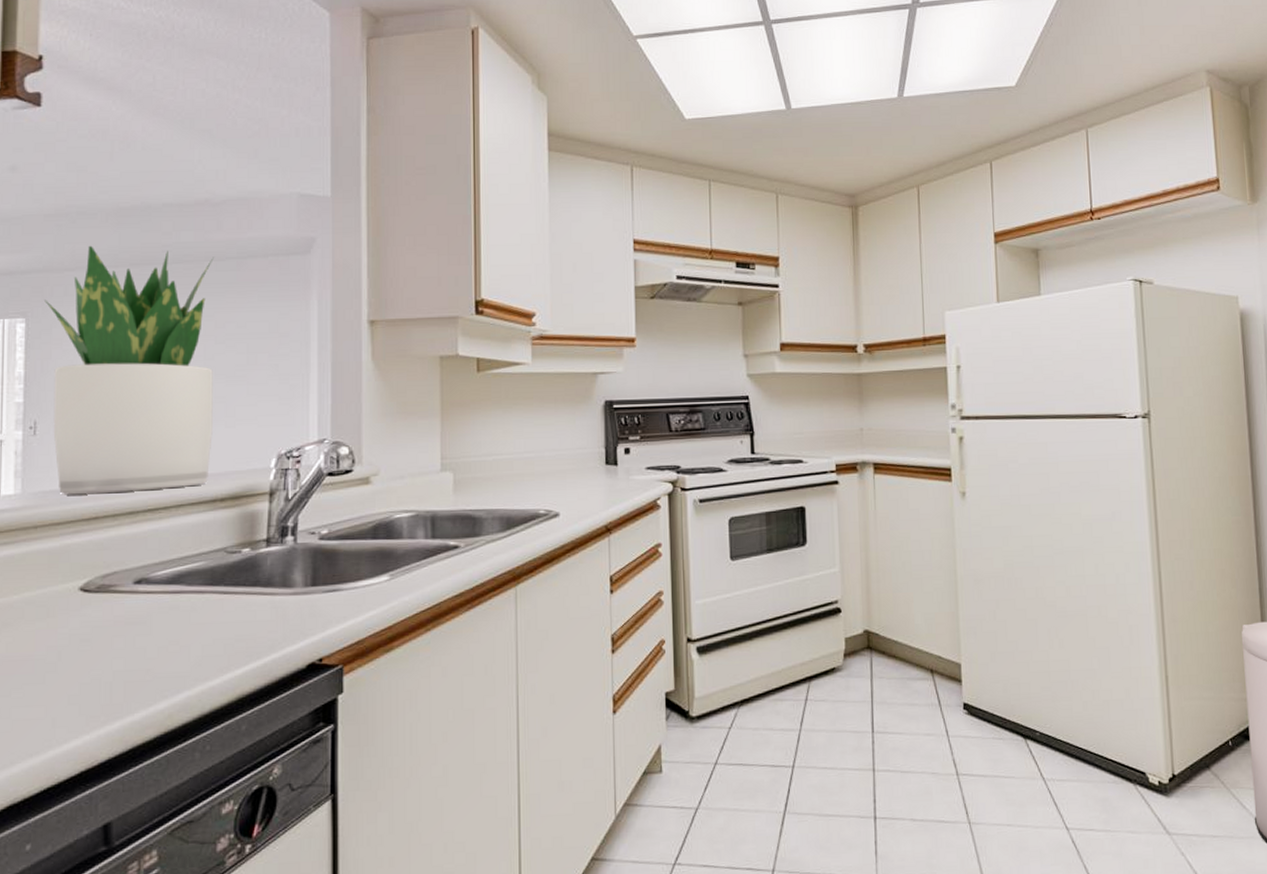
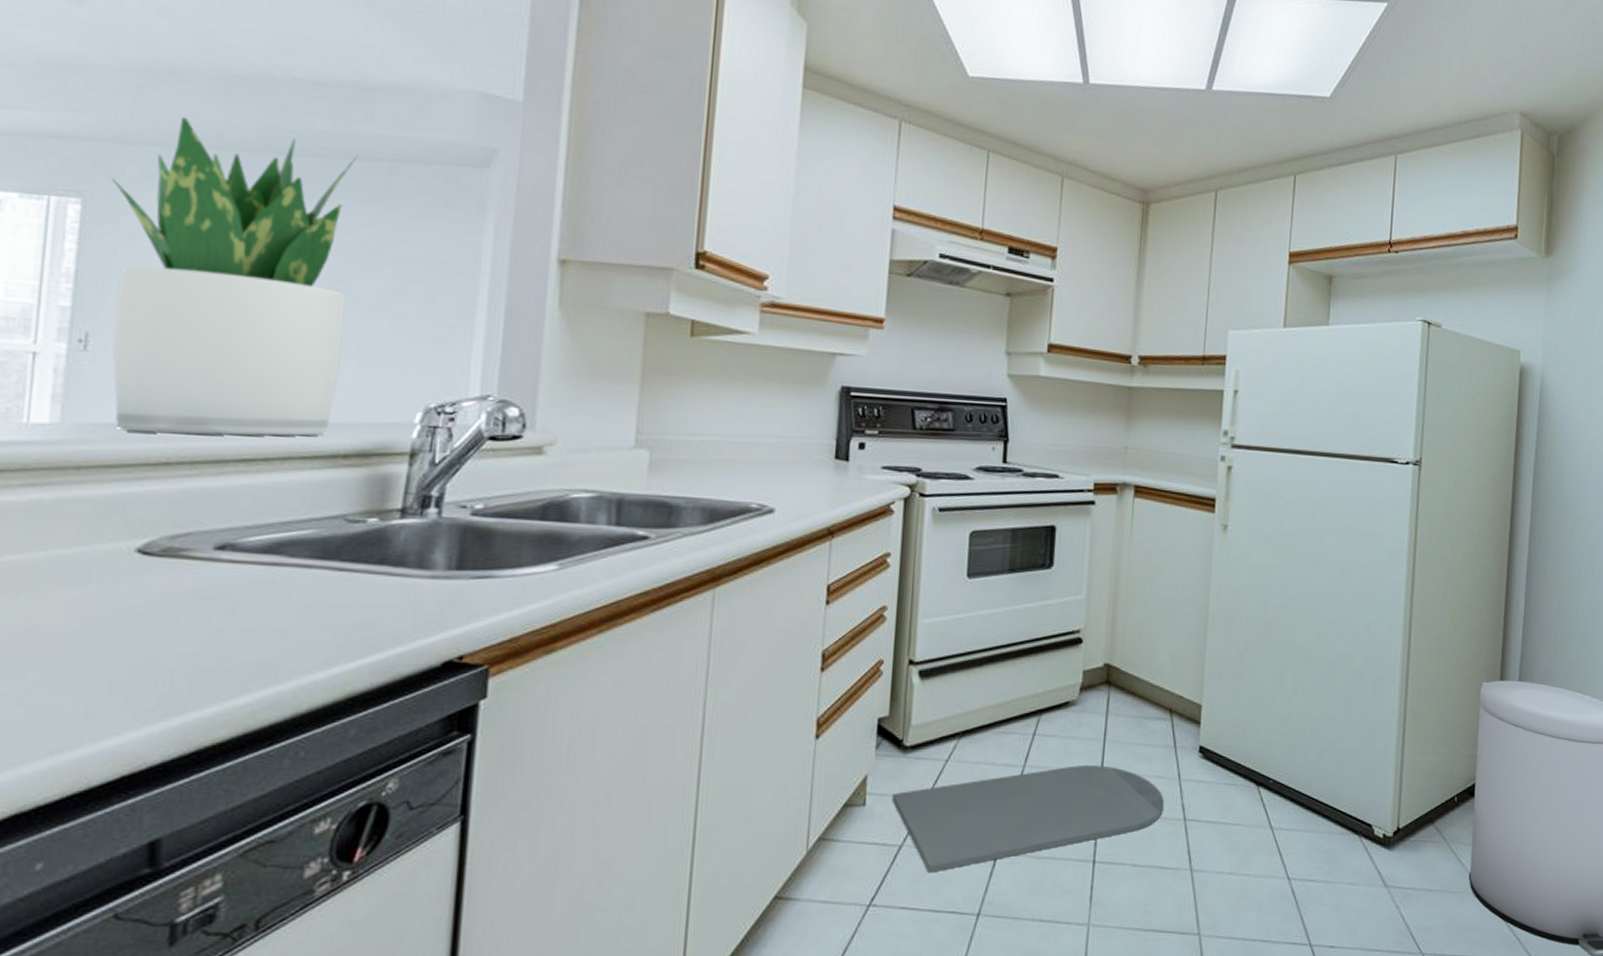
door mat: none [684,726,936,833] -> present [891,765,1164,873]

